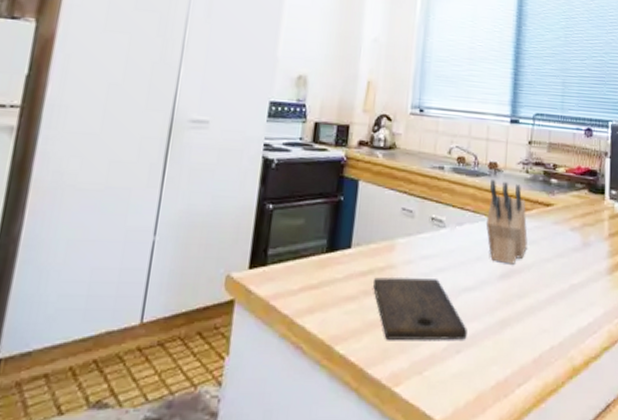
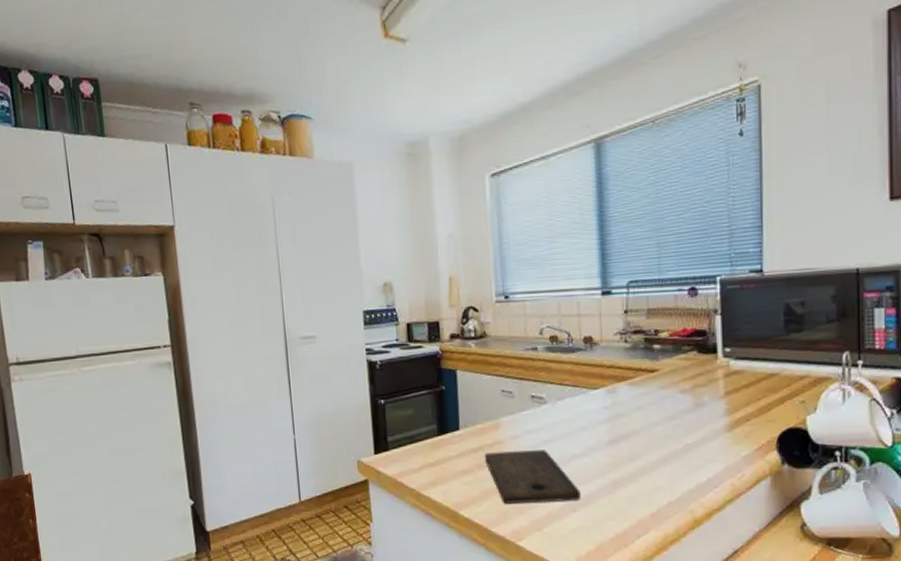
knife block: present [485,178,528,264] -> none [587,352,634,431]

